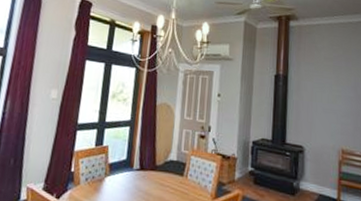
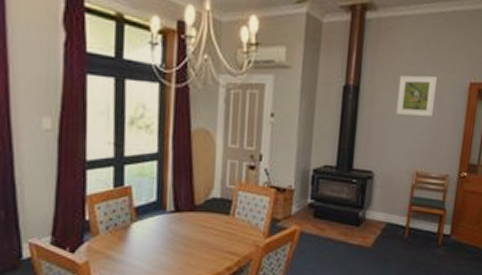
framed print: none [319,68,351,102] -> present [395,75,437,116]

